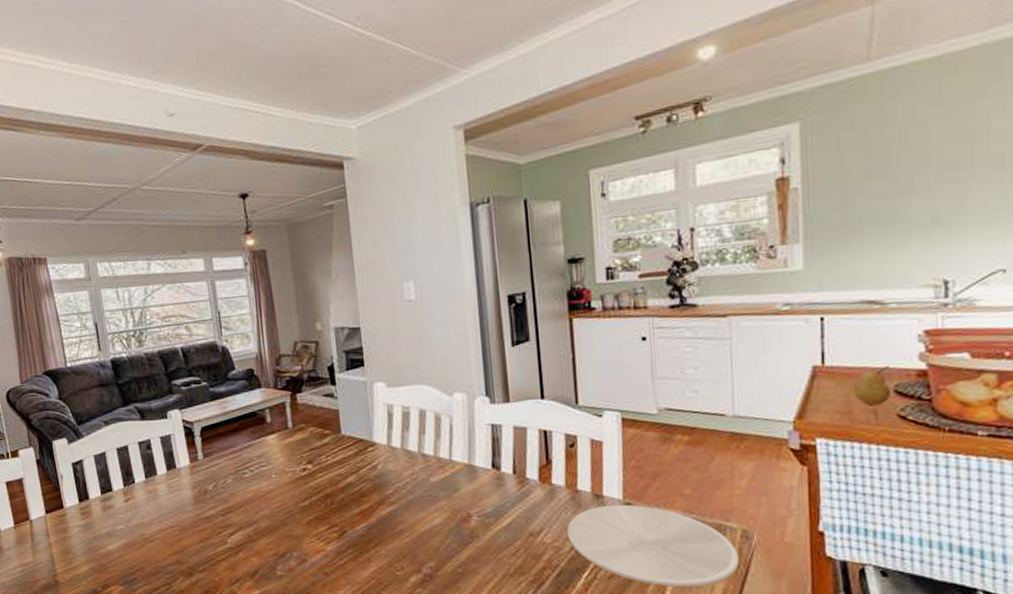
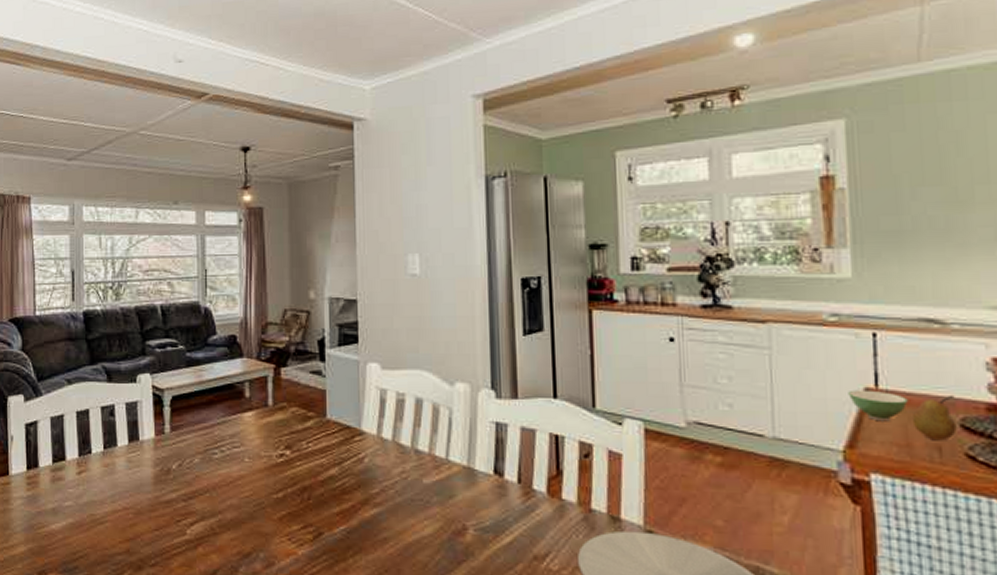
bowl: none [798,367,850,394] -> present [848,389,909,422]

